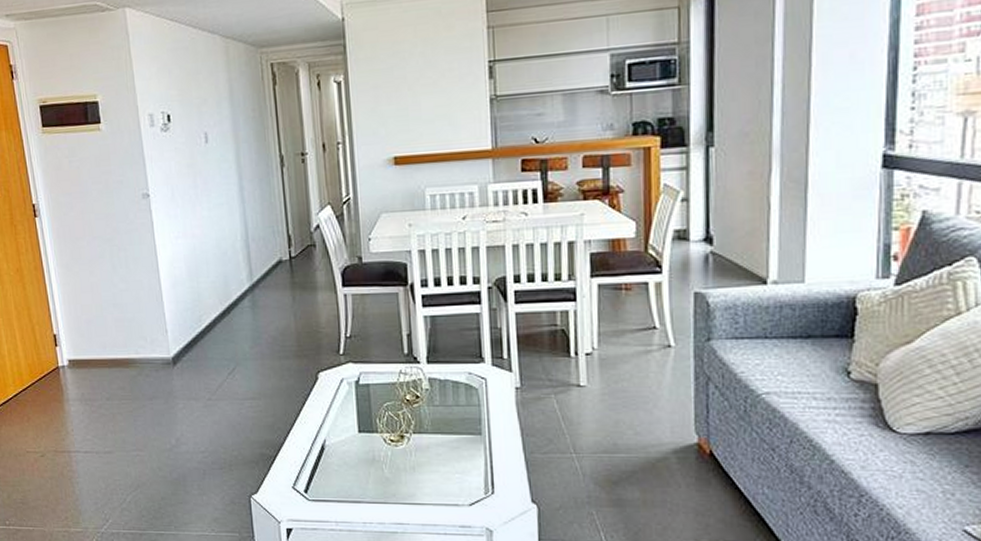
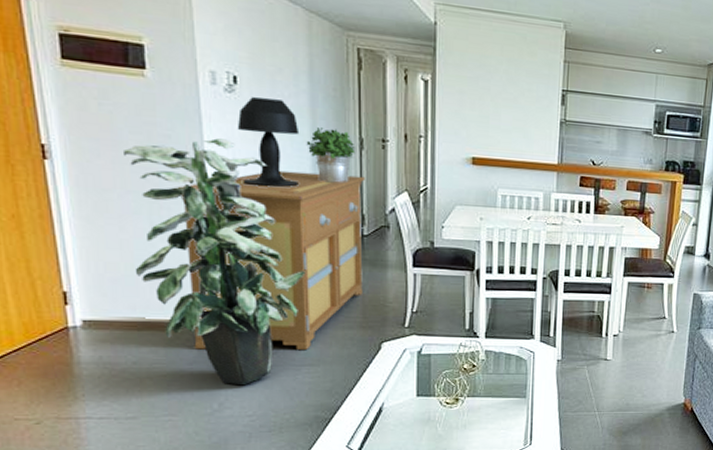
indoor plant: none [89,177,241,419] -> present [124,138,306,384]
sideboard: none [127,195,295,385] -> present [173,170,365,350]
table lamp: none [173,130,229,219] -> present [237,97,300,188]
potted plant: none [232,150,277,206] -> present [306,127,356,183]

